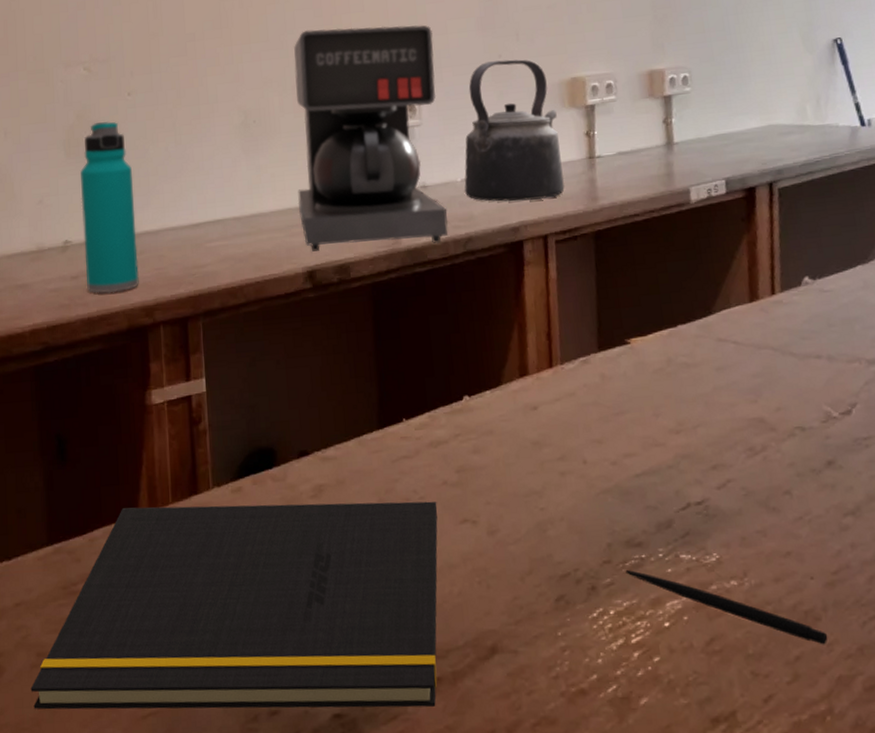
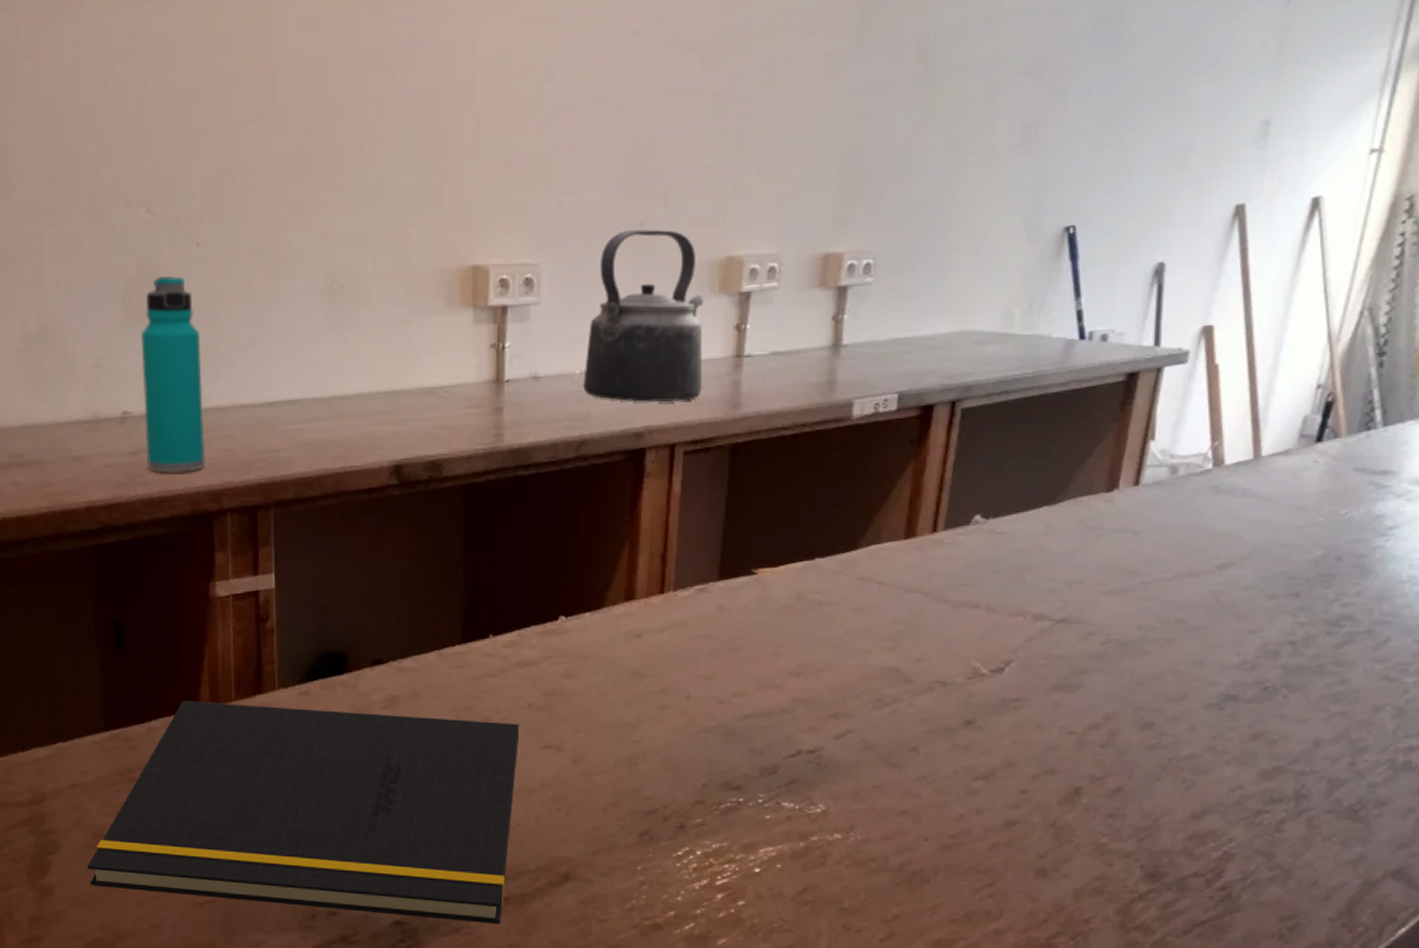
coffee maker: present [294,25,449,252] -> none [387,177,562,445]
pen: present [625,570,828,645] -> none [719,813,933,907]

